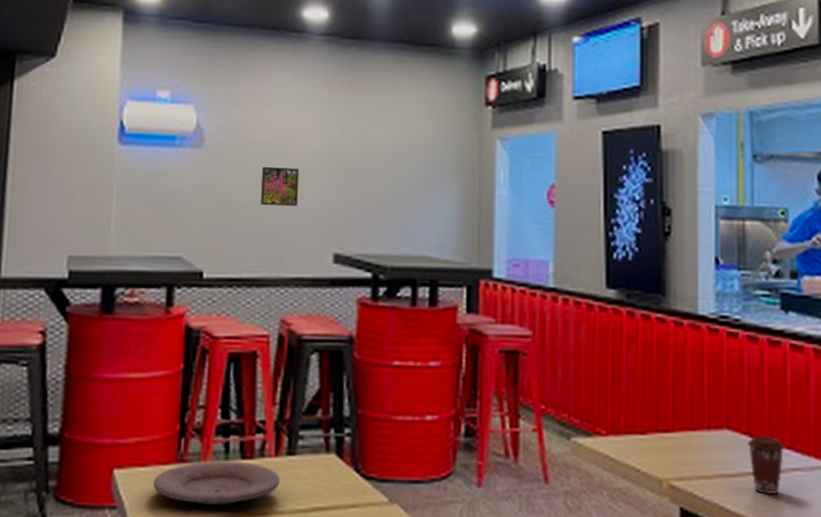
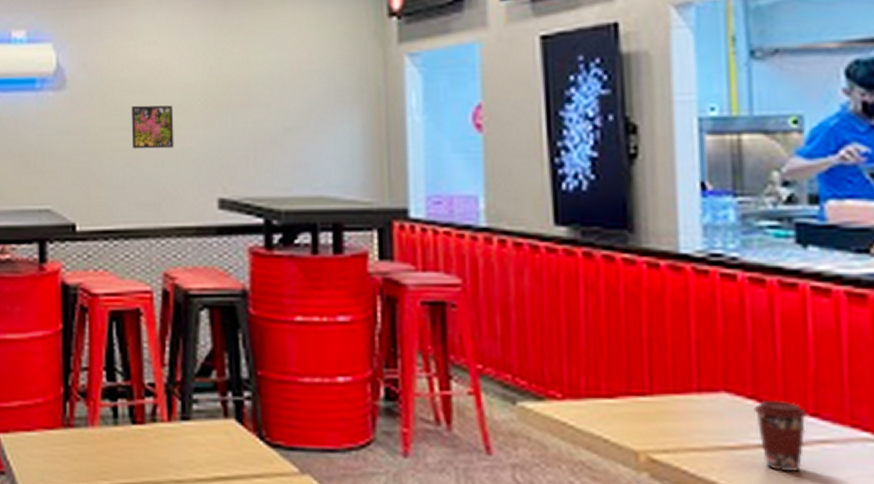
plate: present [153,461,280,505] -> none [40,426,175,473]

